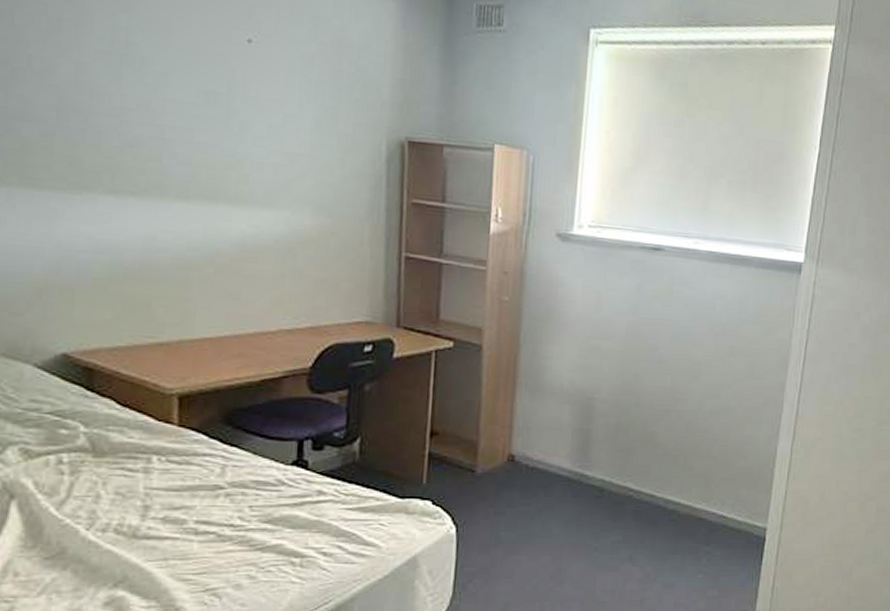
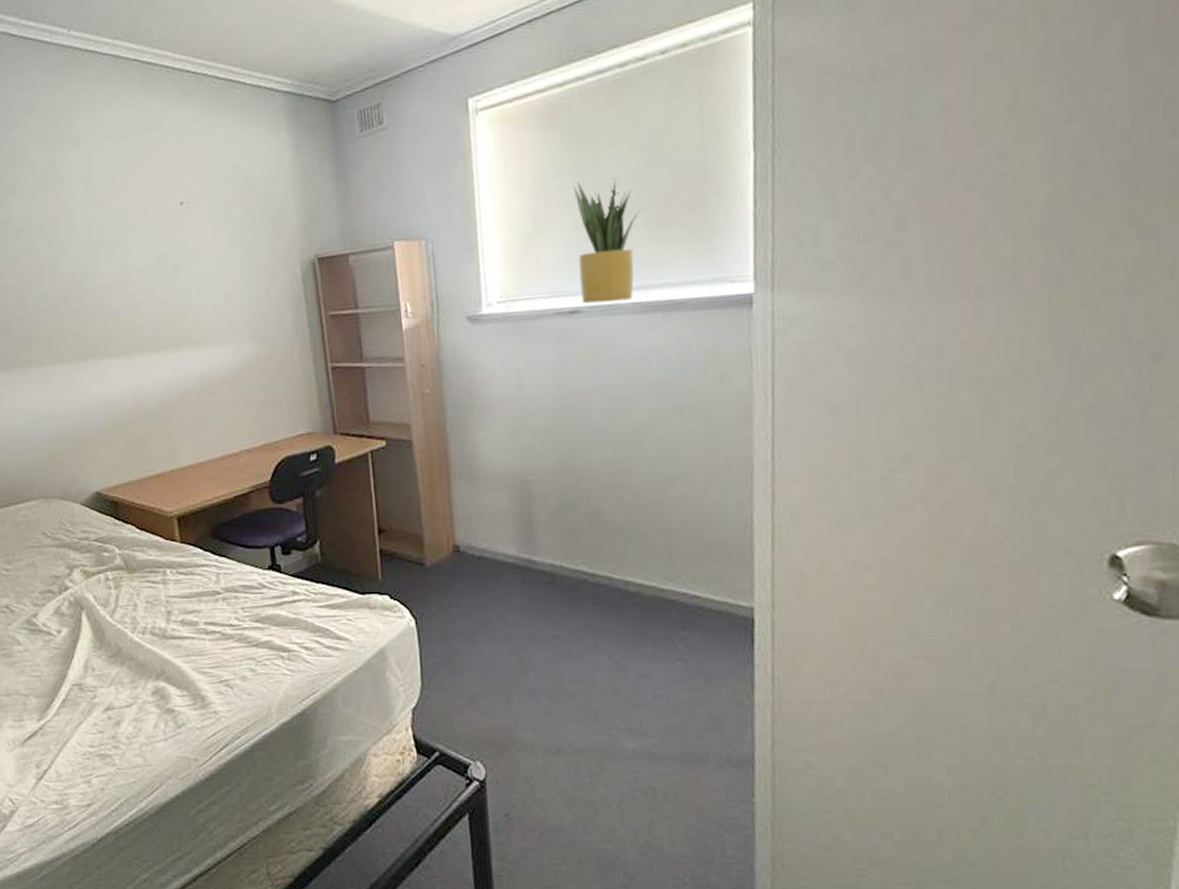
planter: none [665,133,727,248] -> present [573,177,641,304]

